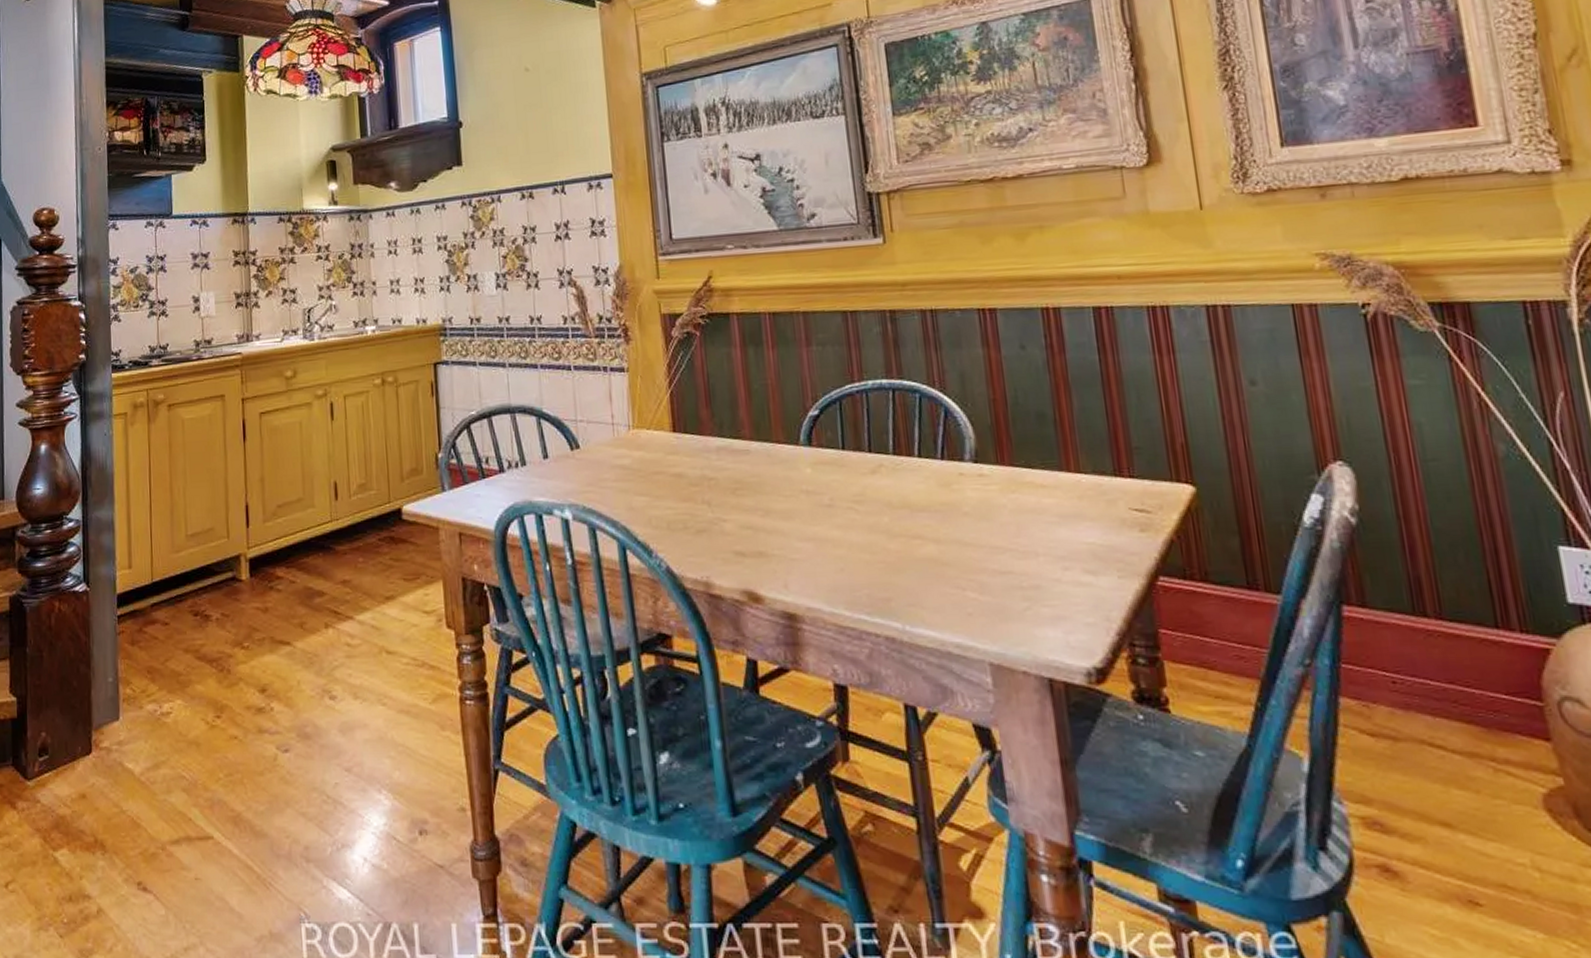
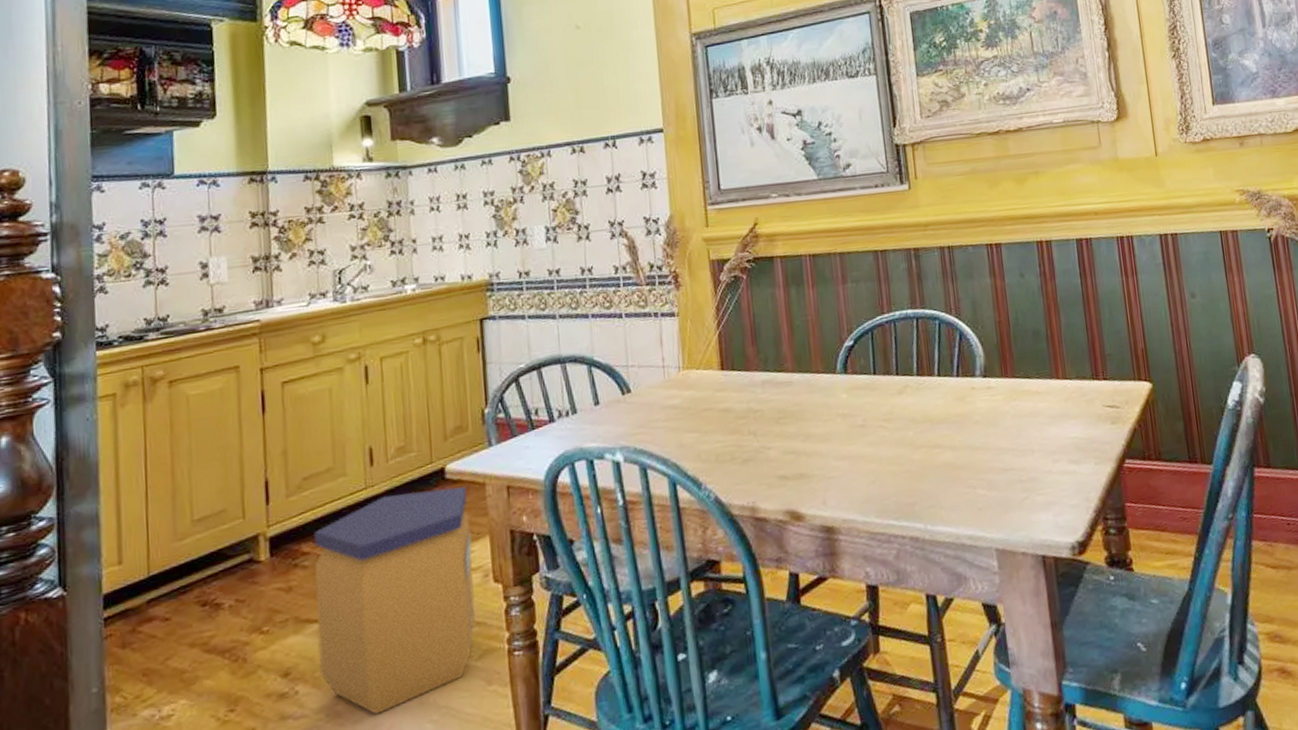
trash can: none [286,529,430,742] -> present [314,486,476,715]

